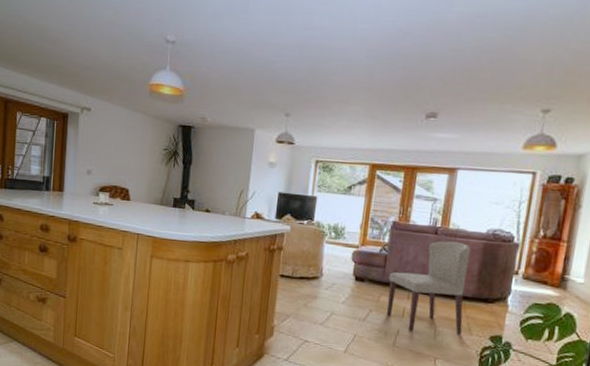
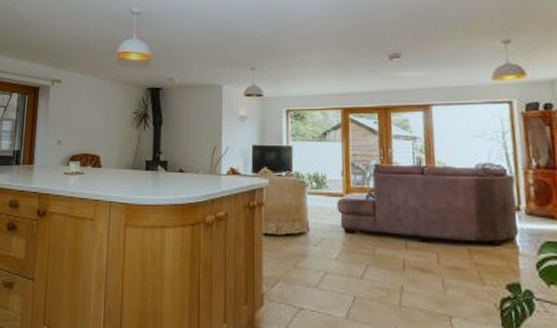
chair: present [386,241,471,335] -> none [381,181,473,287]

